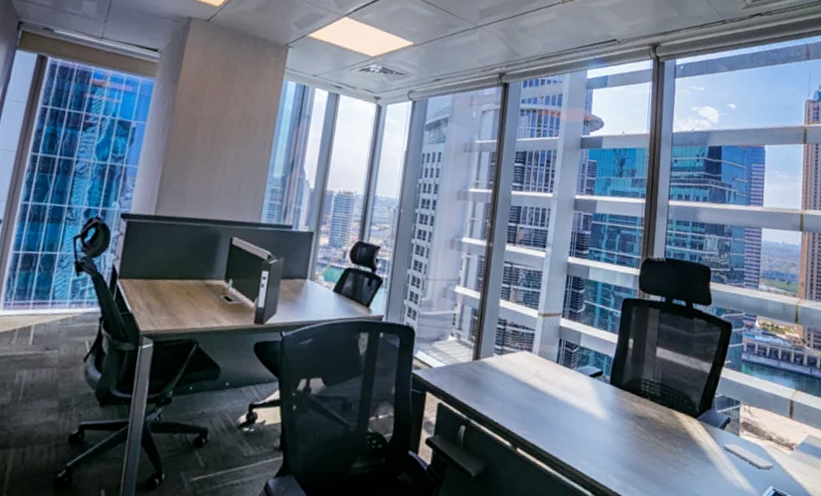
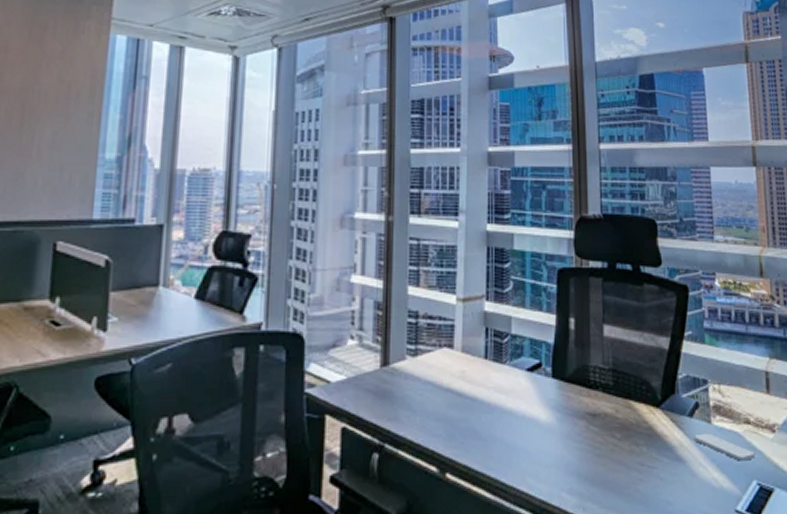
binder: present [253,256,285,325] -> none [91,260,128,353]

